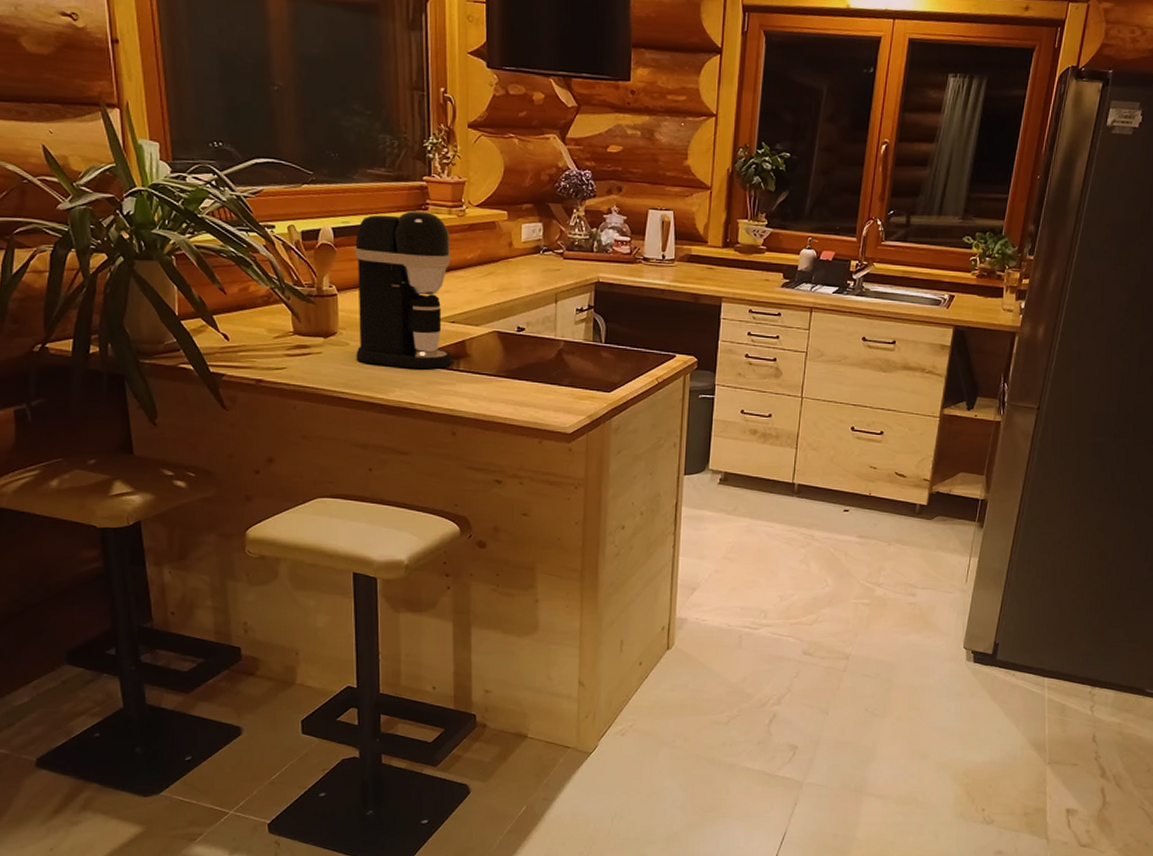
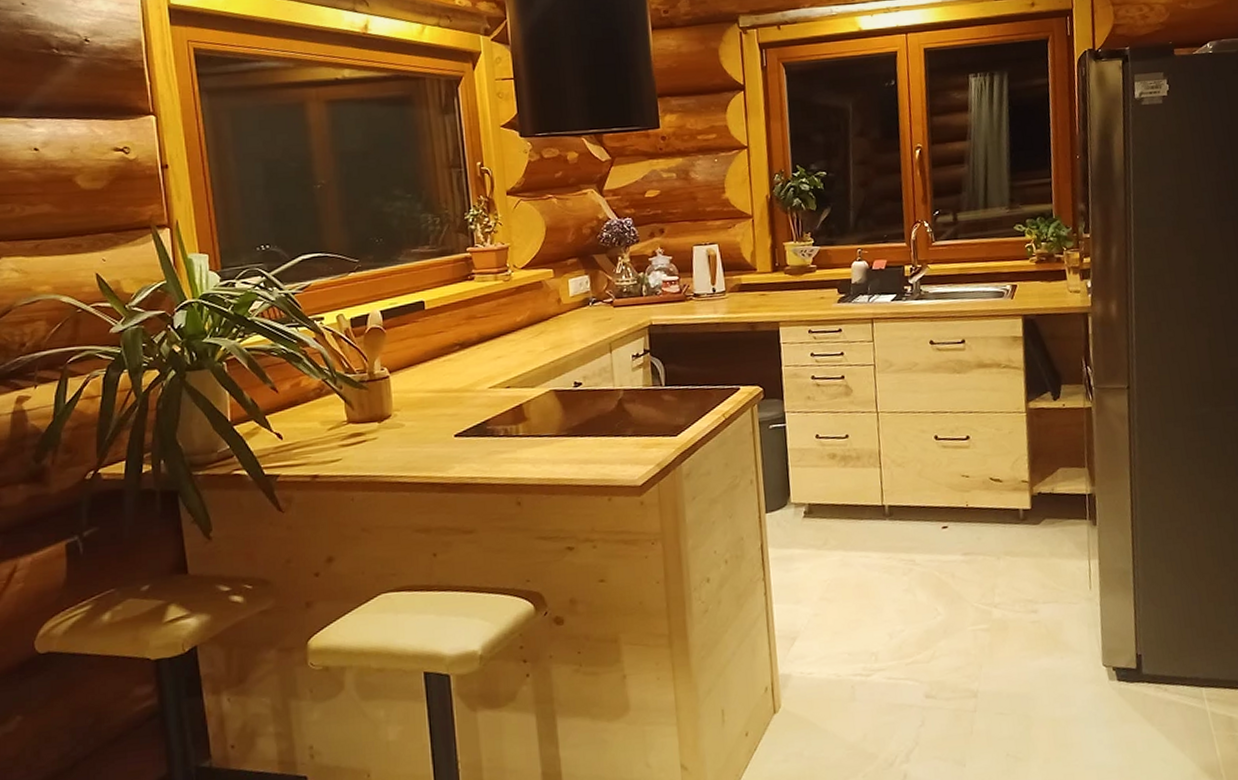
coffee maker: present [355,211,452,370] -> none [404,281,511,443]

